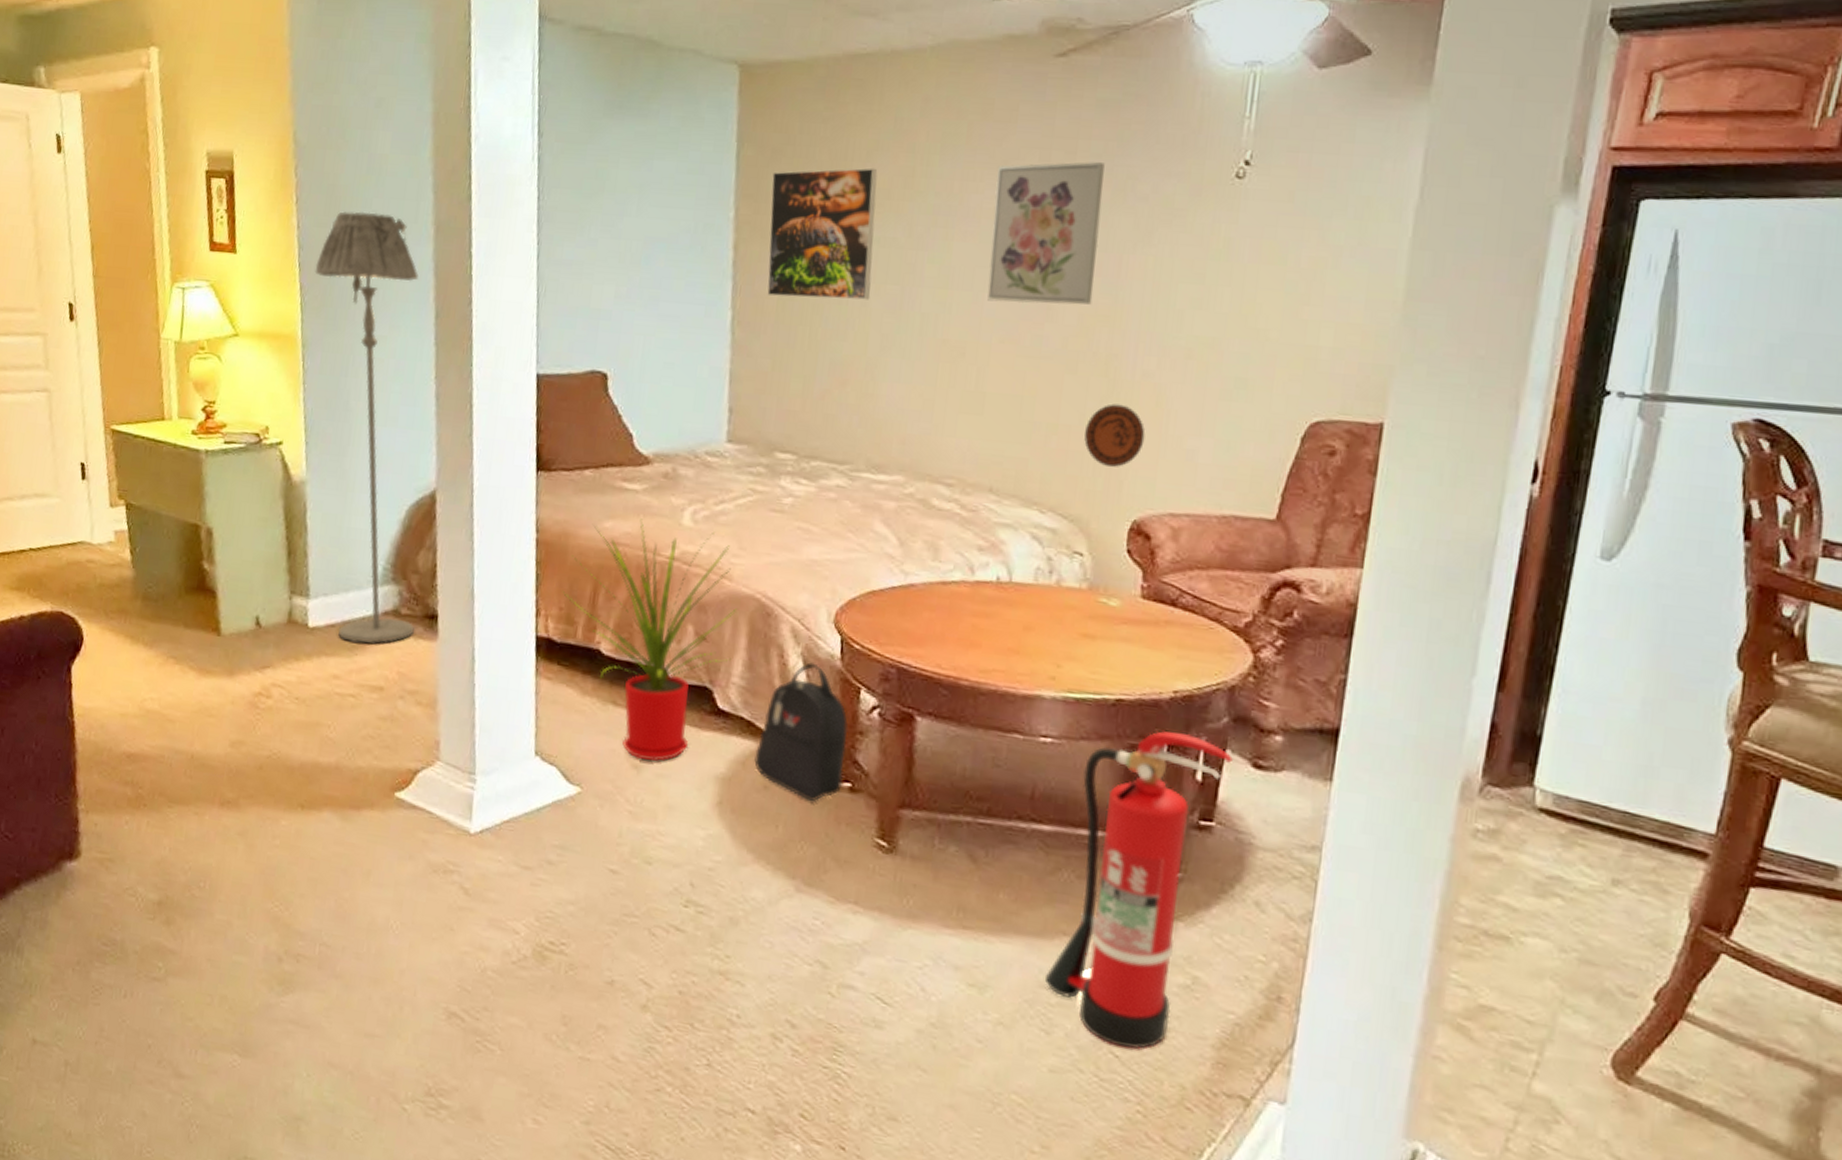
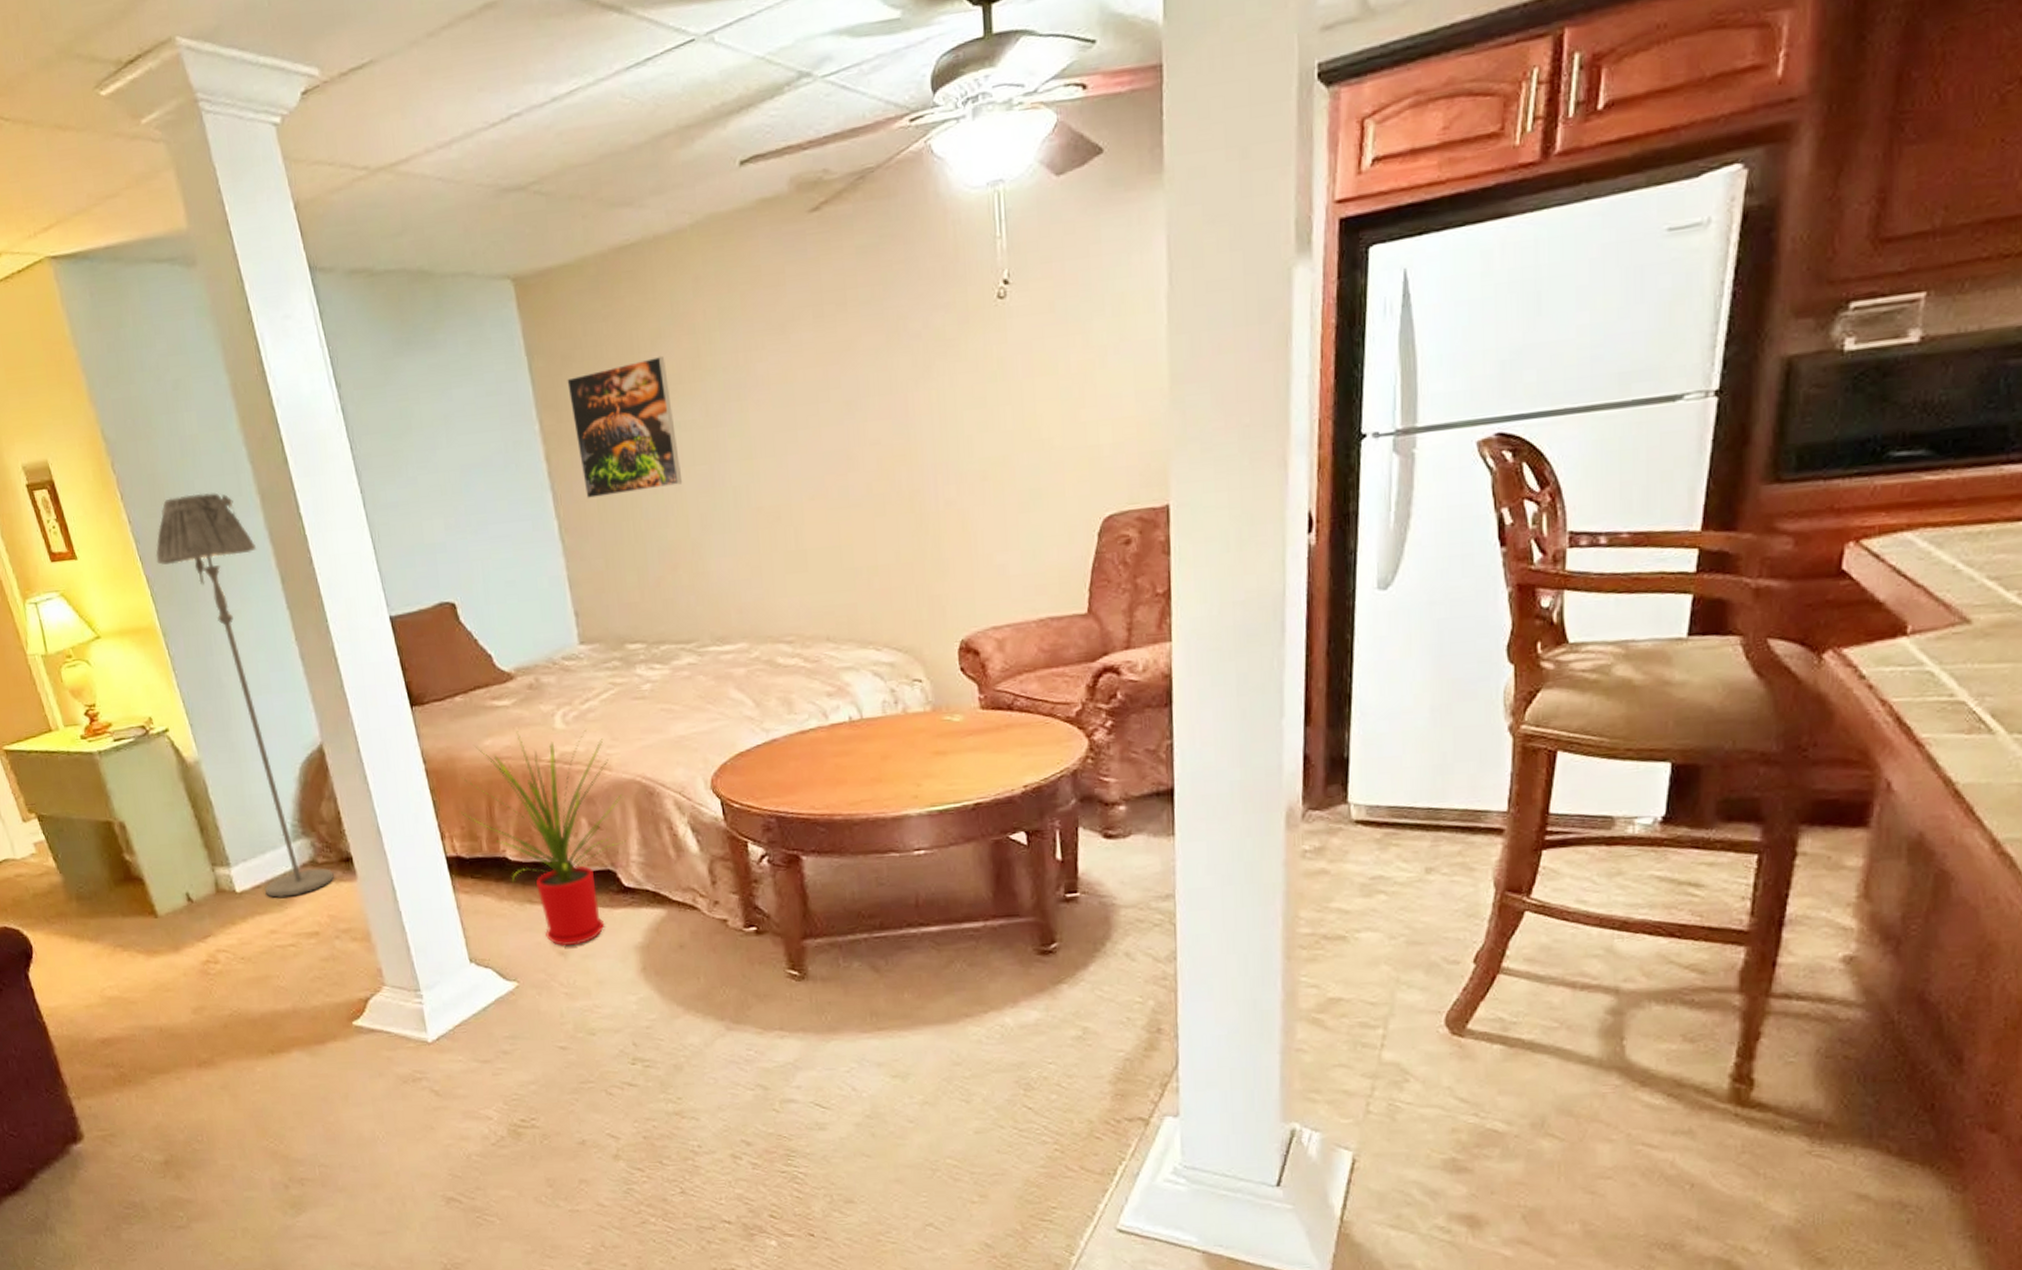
backpack: present [754,662,849,802] -> none [666,828,749,950]
wall art: present [987,162,1105,305] -> none [776,308,887,463]
fire extinguisher: present [1045,731,1234,1049] -> none [957,821,1087,1100]
decorative plate: present [1084,403,1146,467] -> none [903,535,958,596]

